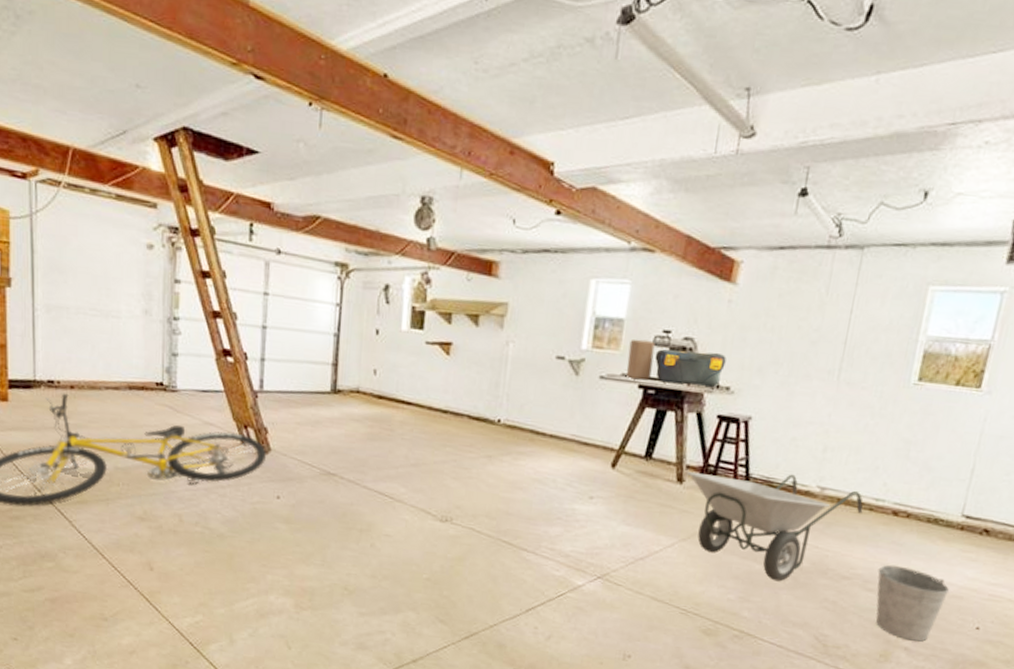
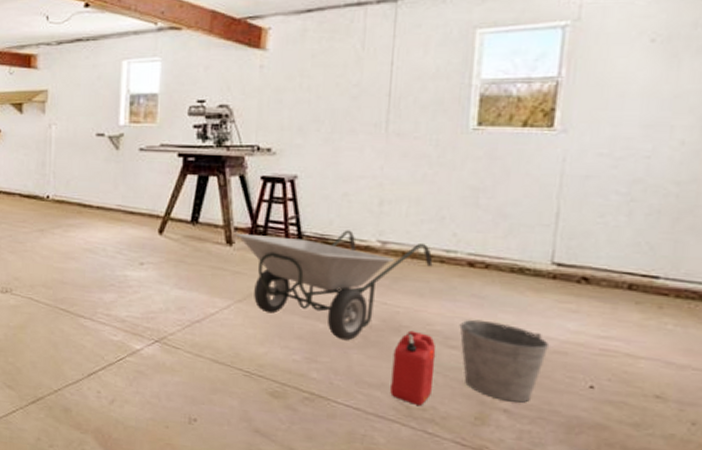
wood block: present [625,339,655,381] -> none [164,111,191,149]
toolbox: present [655,349,727,387] -> none [191,116,264,150]
fuel can: none [811,573,856,644] -> present [390,330,436,405]

